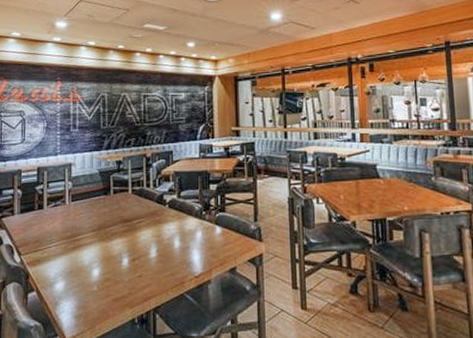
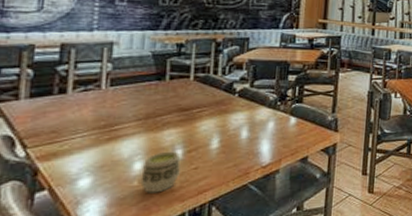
cup: none [99,259,127,298] -> present [140,151,181,193]

